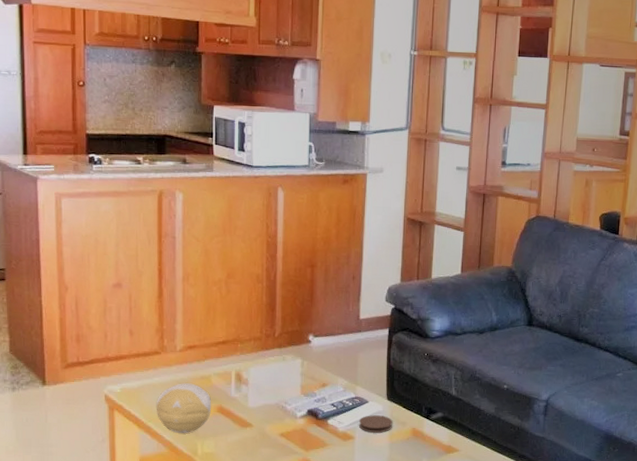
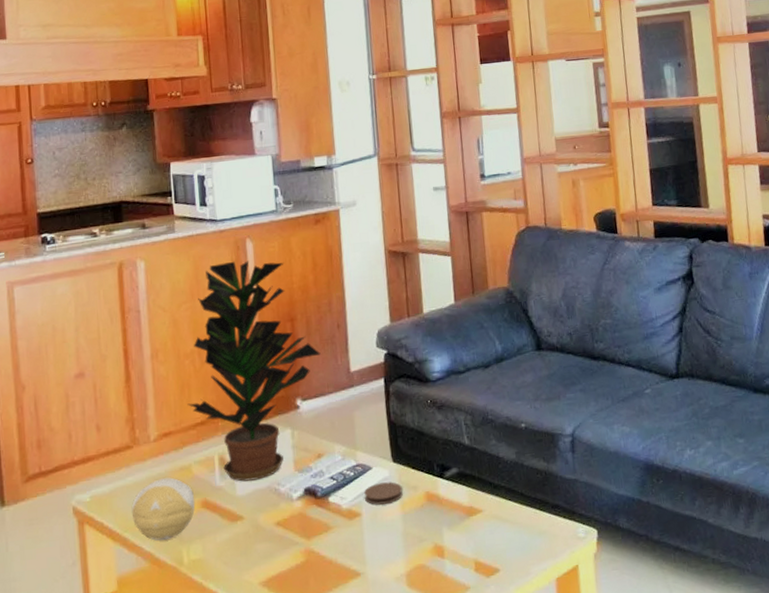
potted plant: none [212,205,335,397] -> present [187,260,321,482]

